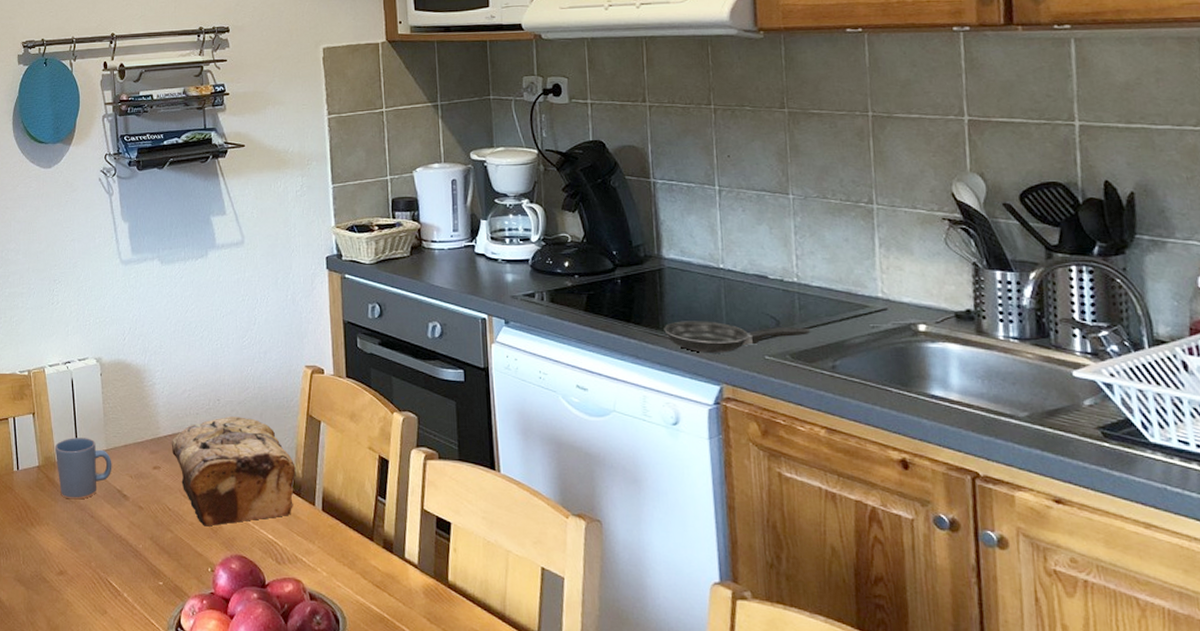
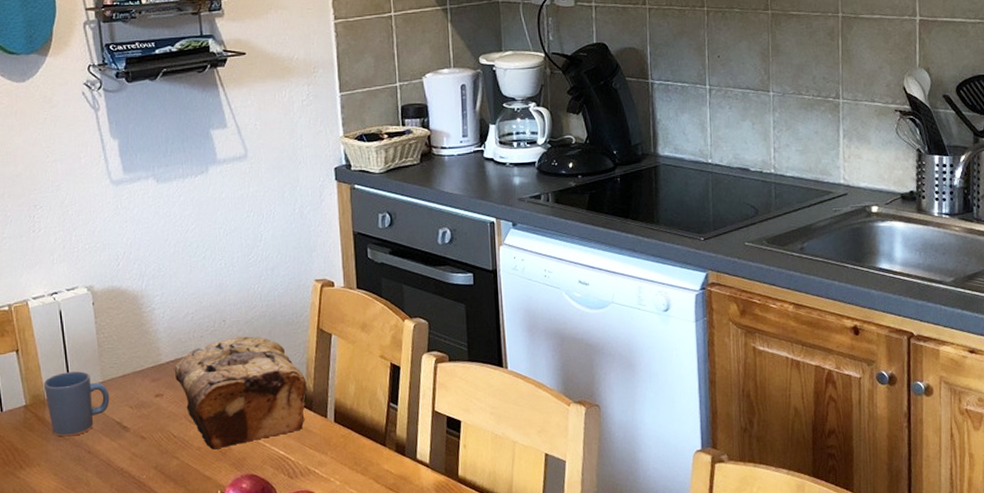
frying pan: present [664,321,811,353] -> none [658,213,784,243]

